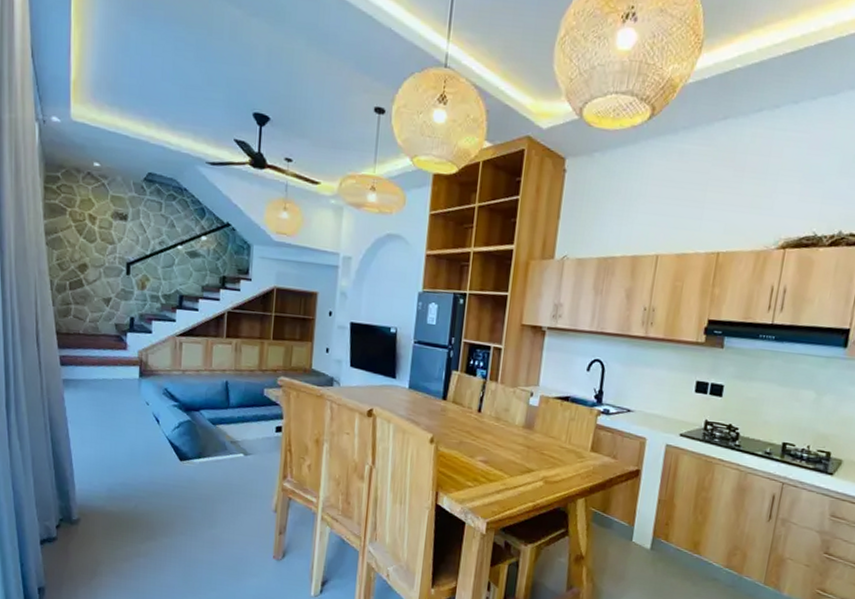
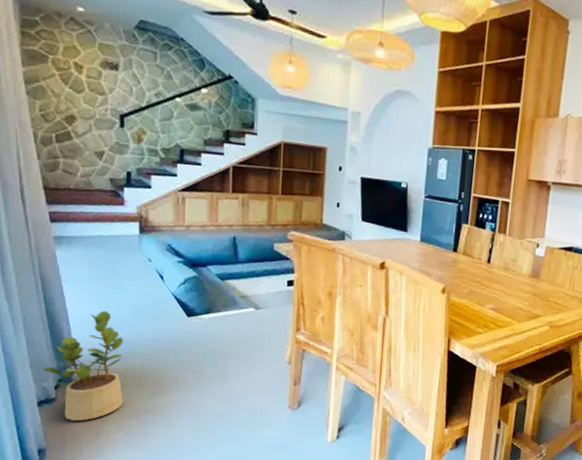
potted plant: none [48,452,121,561] -> present [44,310,124,421]

